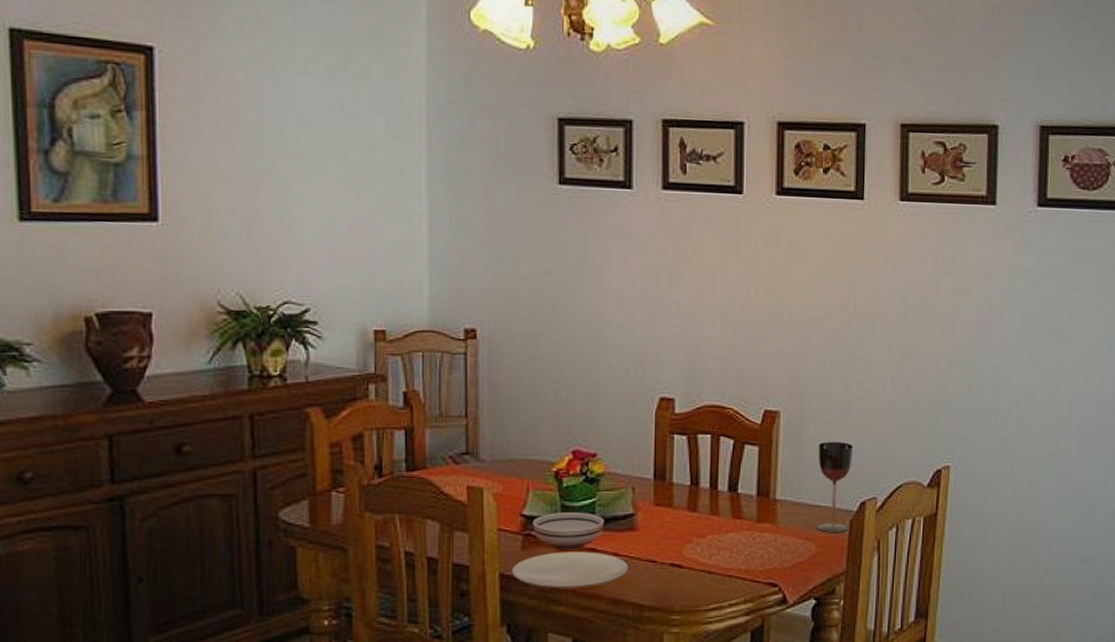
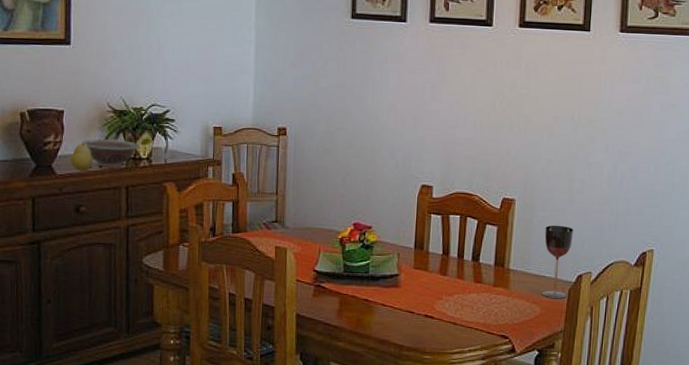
fruit: none [164,356,200,398] -> present [70,142,94,172]
decorative bowl: none [180,350,268,389] -> present [81,139,140,168]
plate: present [512,551,629,589] -> none [306,300,393,329]
bowl: present [533,512,604,550] -> none [322,270,375,300]

